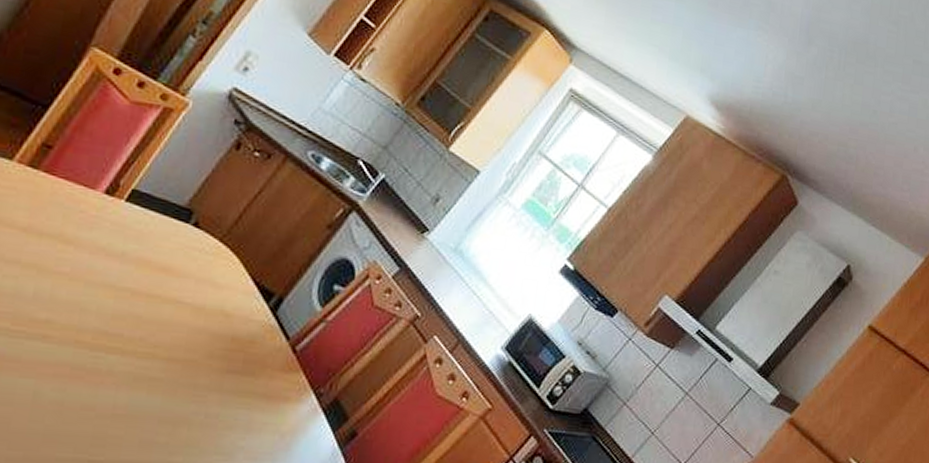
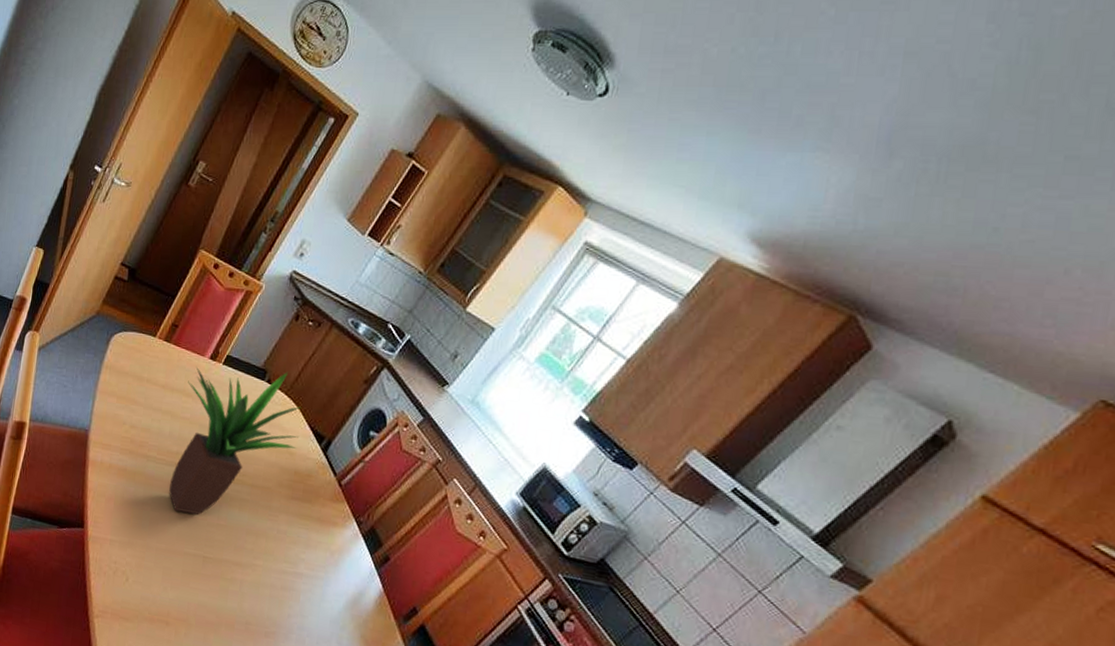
potted plant: none [31,204,243,404] -> present [169,367,302,515]

